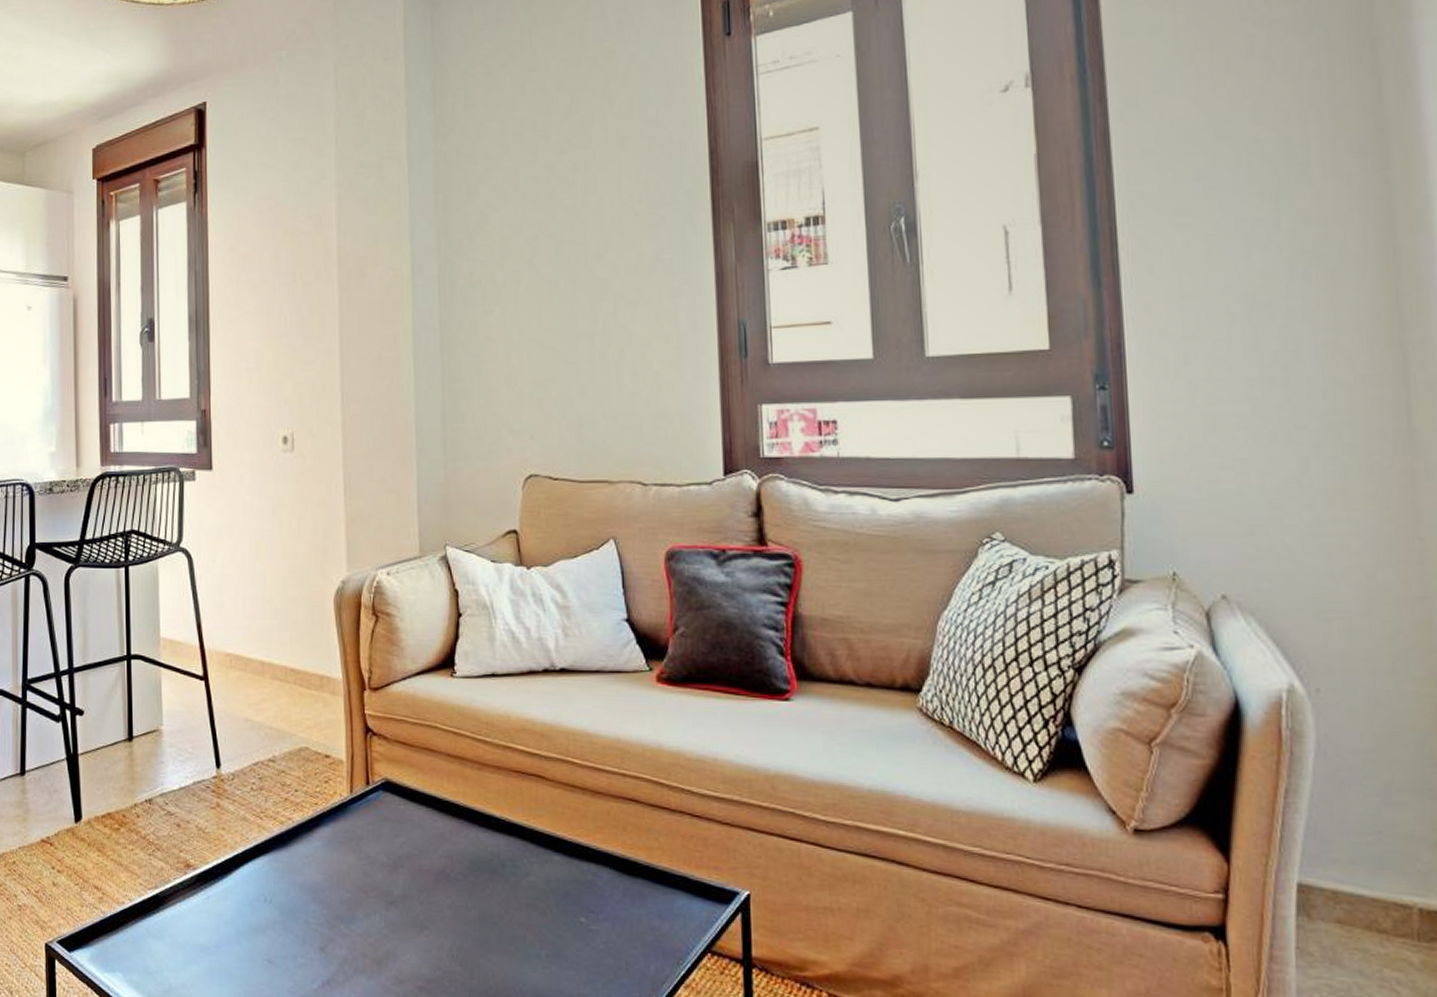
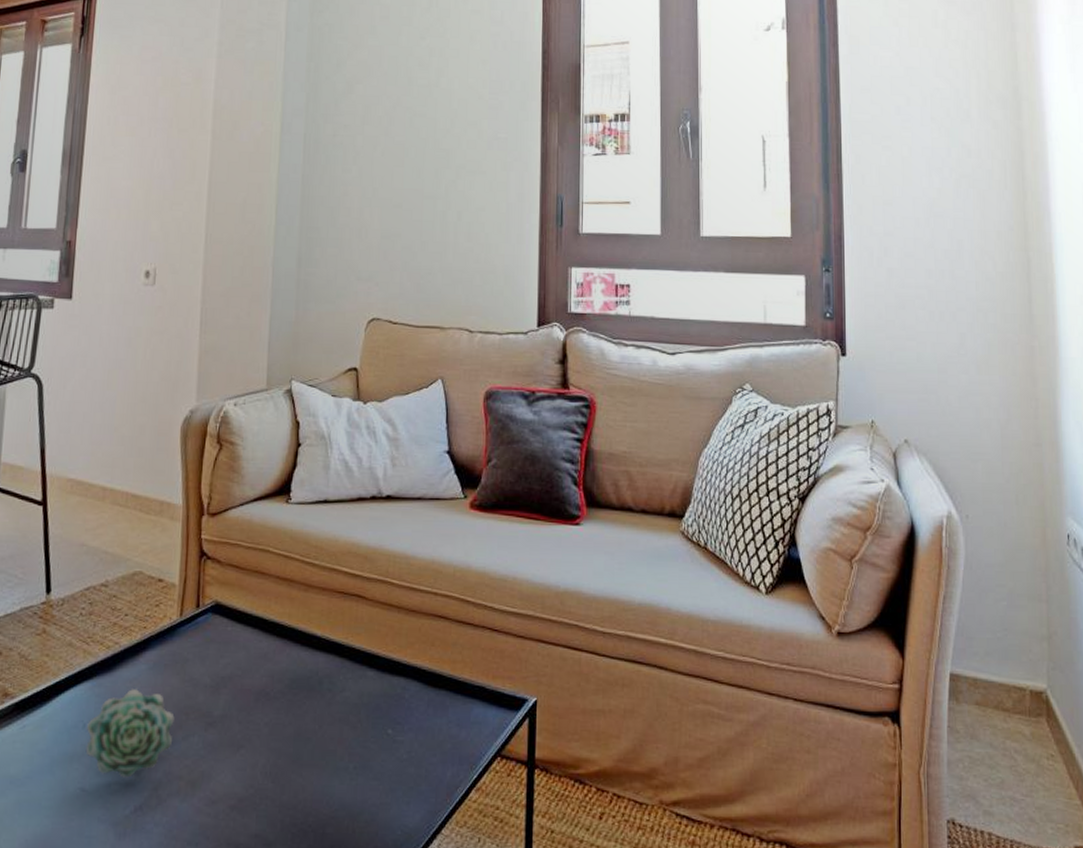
succulent plant: none [267,863,354,953] -> present [85,688,175,778]

